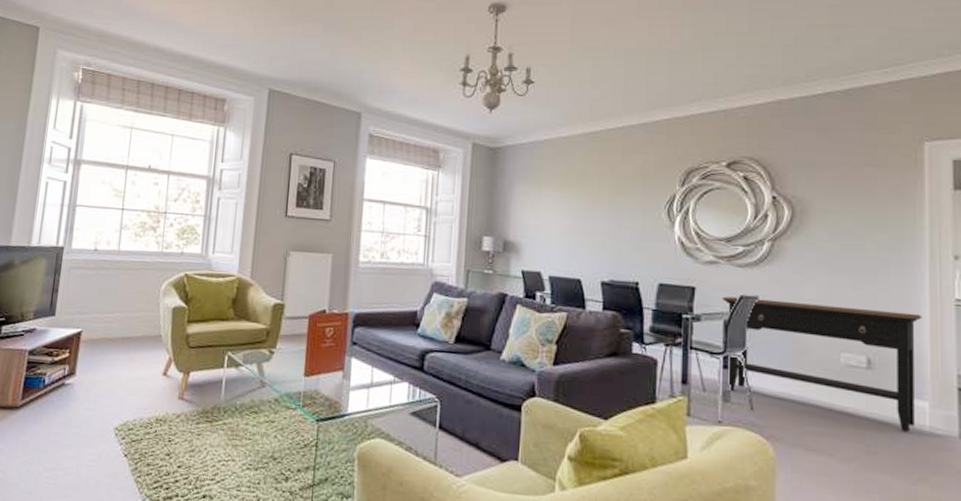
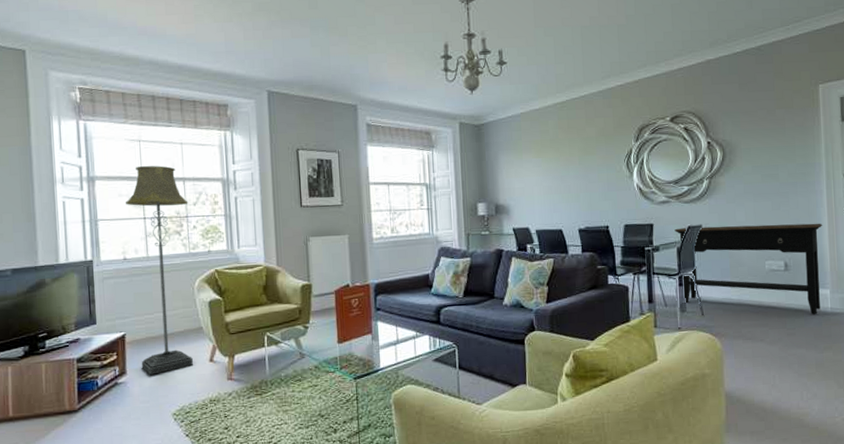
floor lamp: none [92,153,170,380] -> present [126,165,193,375]

